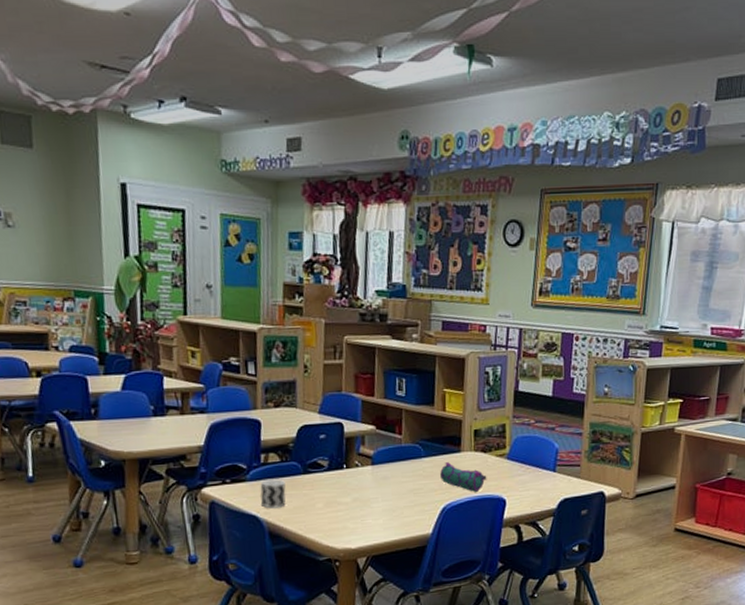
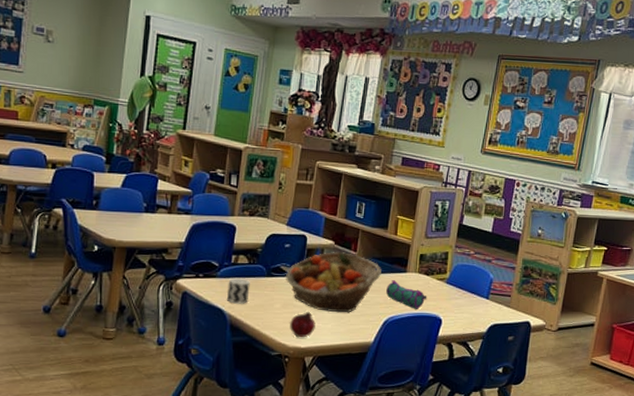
fruit basket: none [324,437,433,506] -> present [285,252,382,313]
fruit: none [336,507,365,539] -> present [290,311,316,338]

